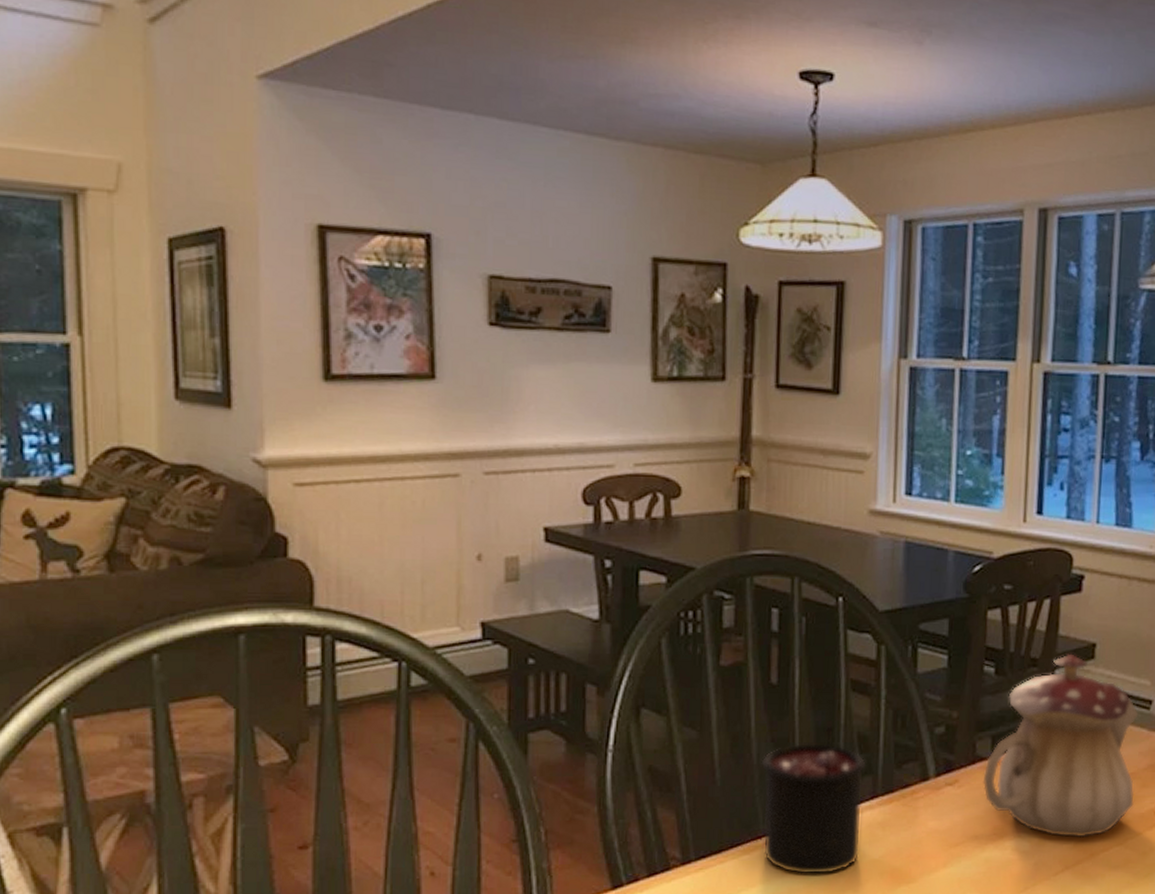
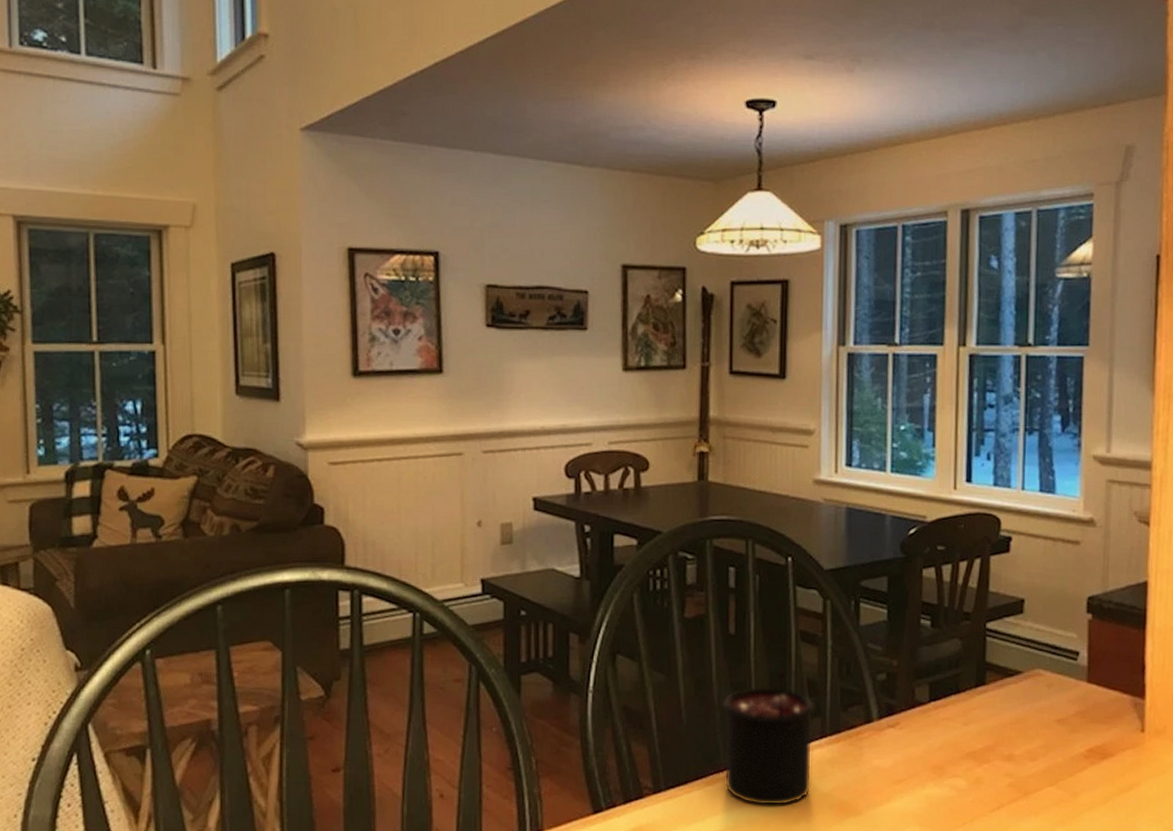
teapot: present [982,653,1139,838] -> none [922,608,1066,778]

